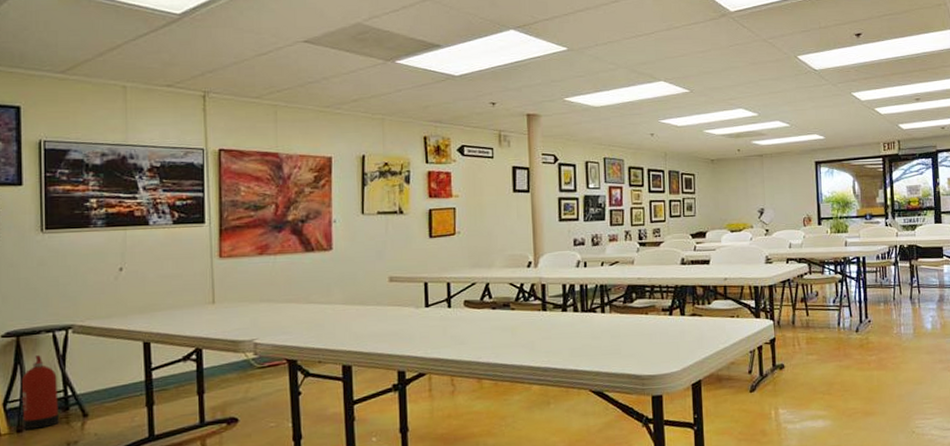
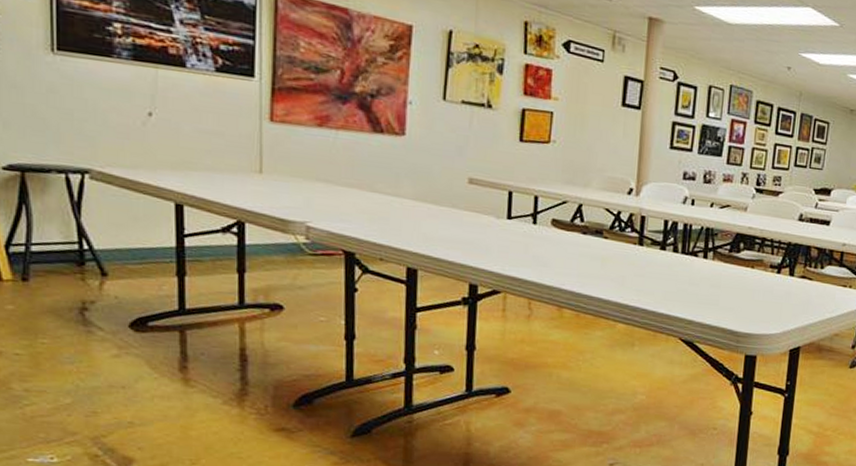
fire extinguisher: present [22,354,60,429] -> none [28,196,74,281]

